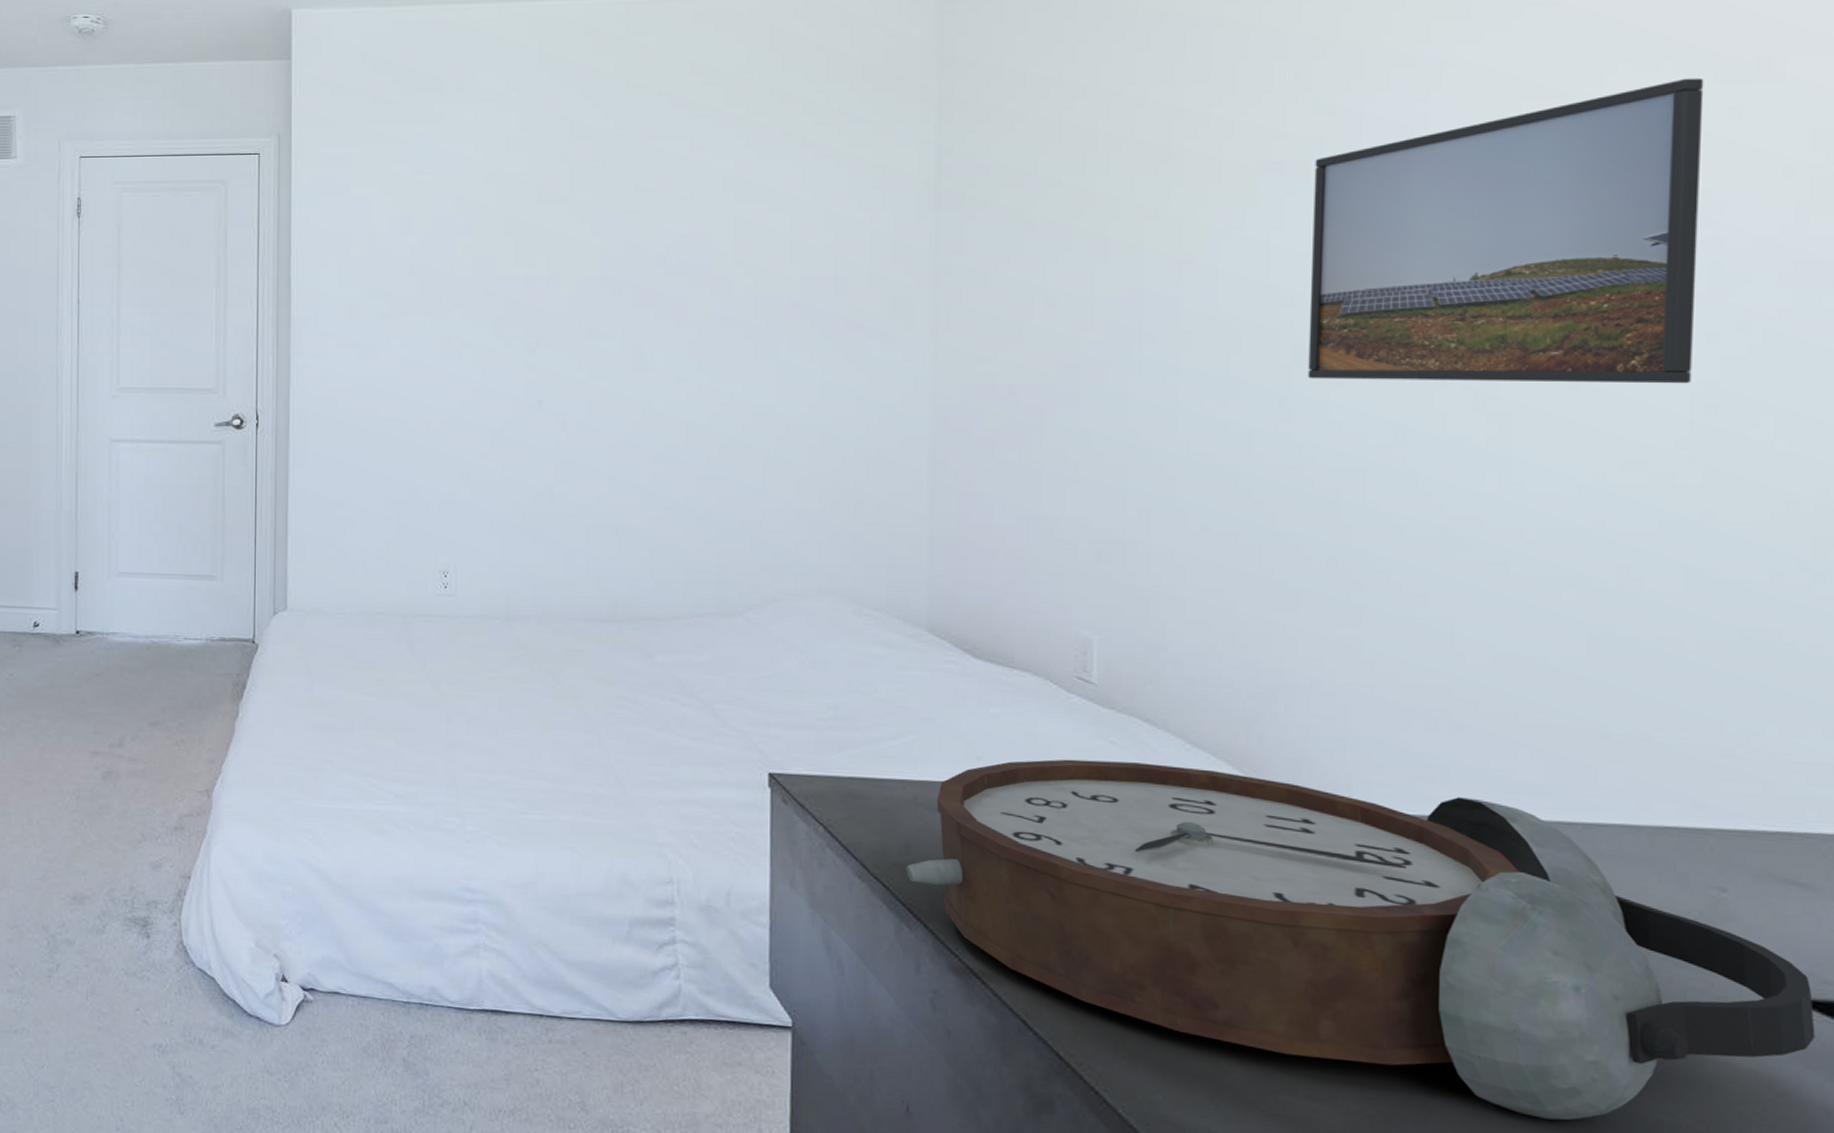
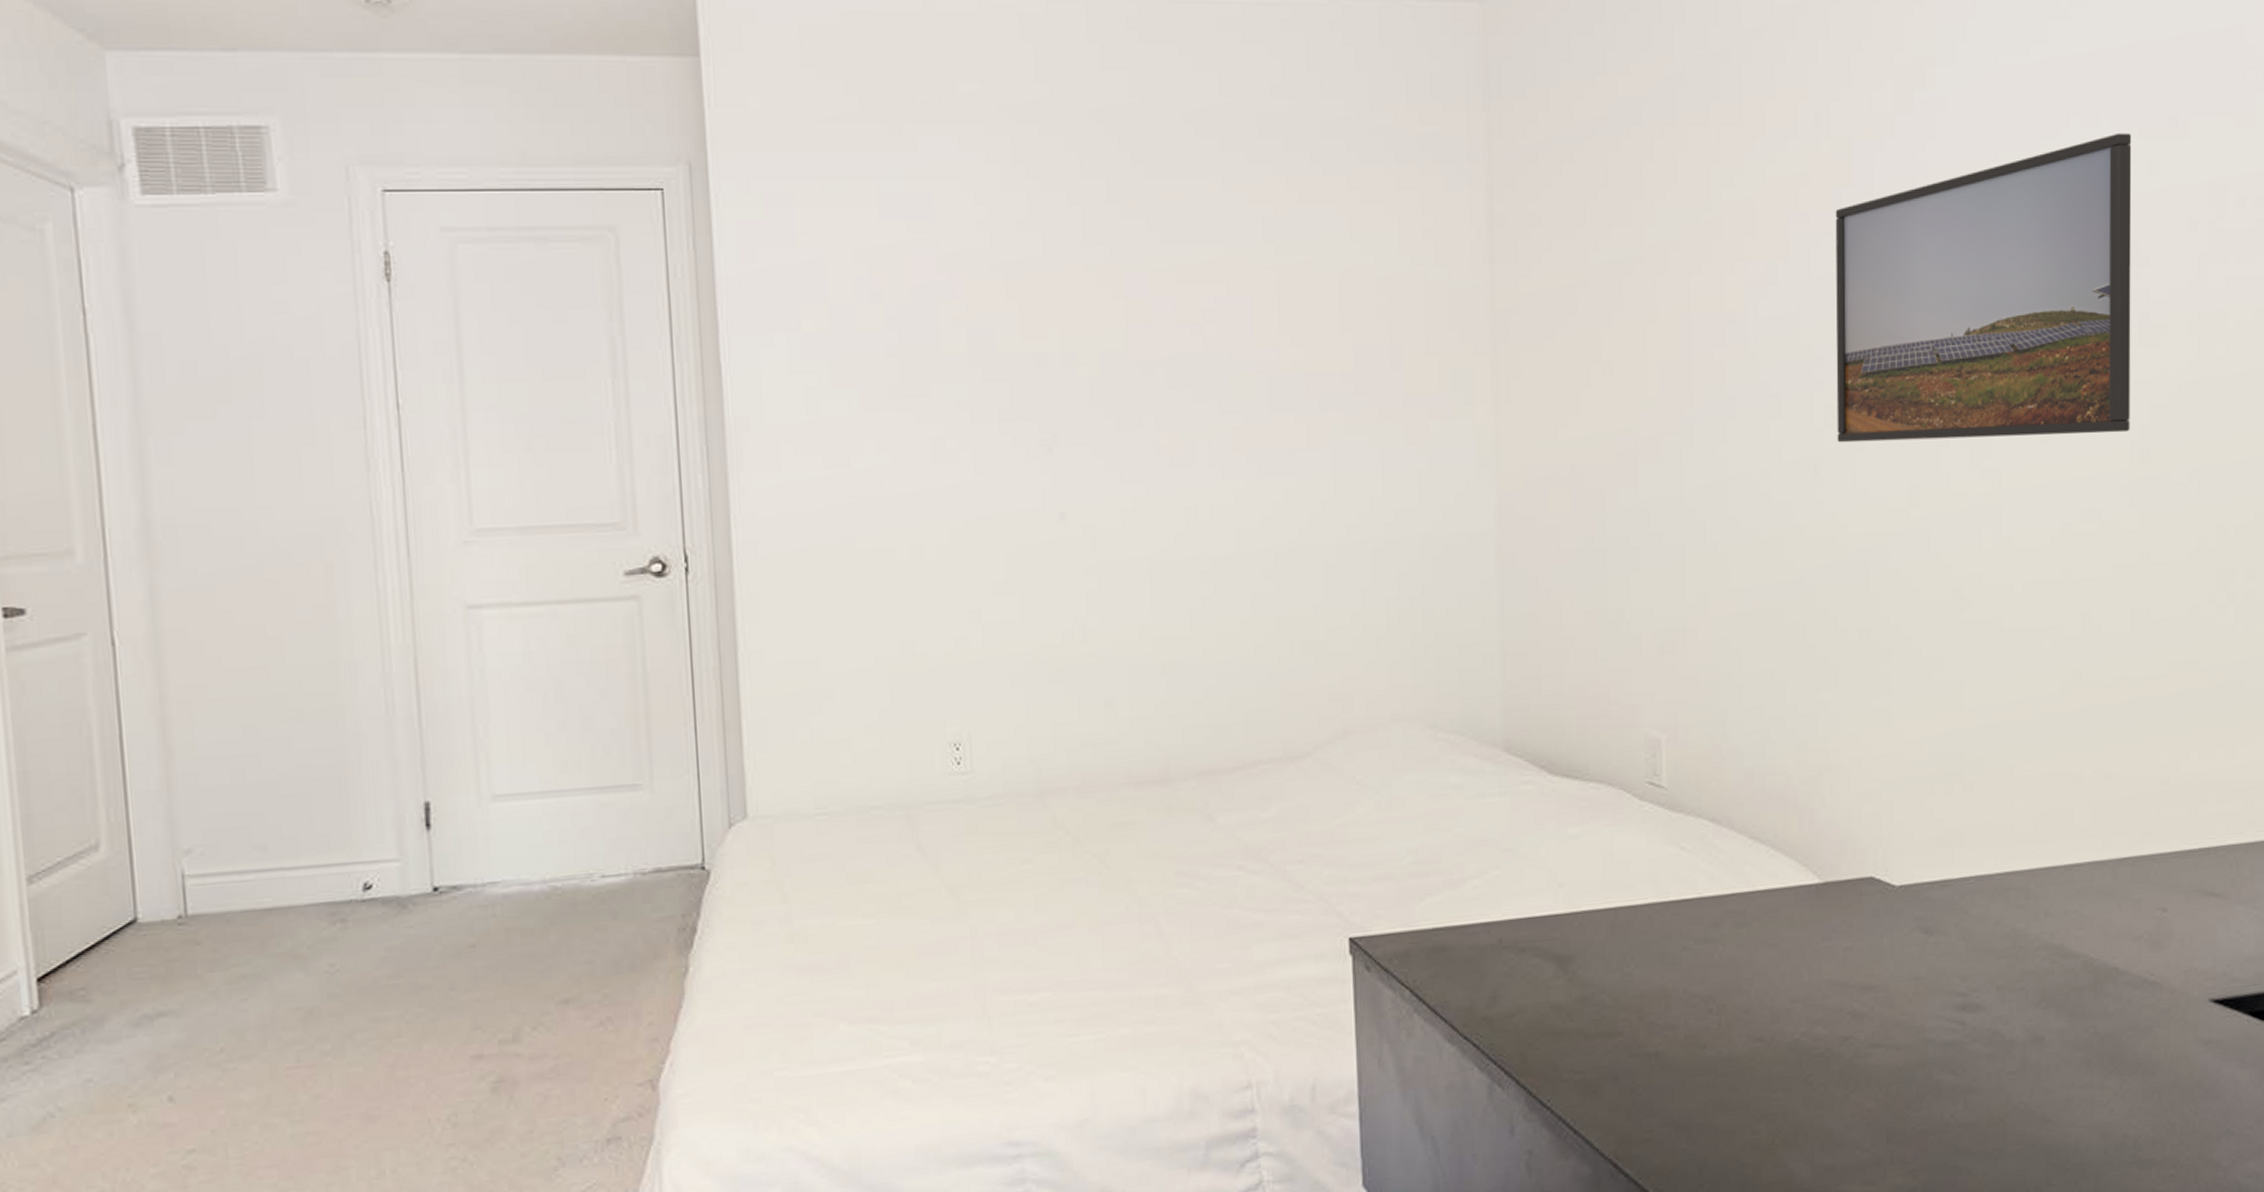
alarm clock: present [906,759,1815,1121] -> none [1495,855,2229,1156]

